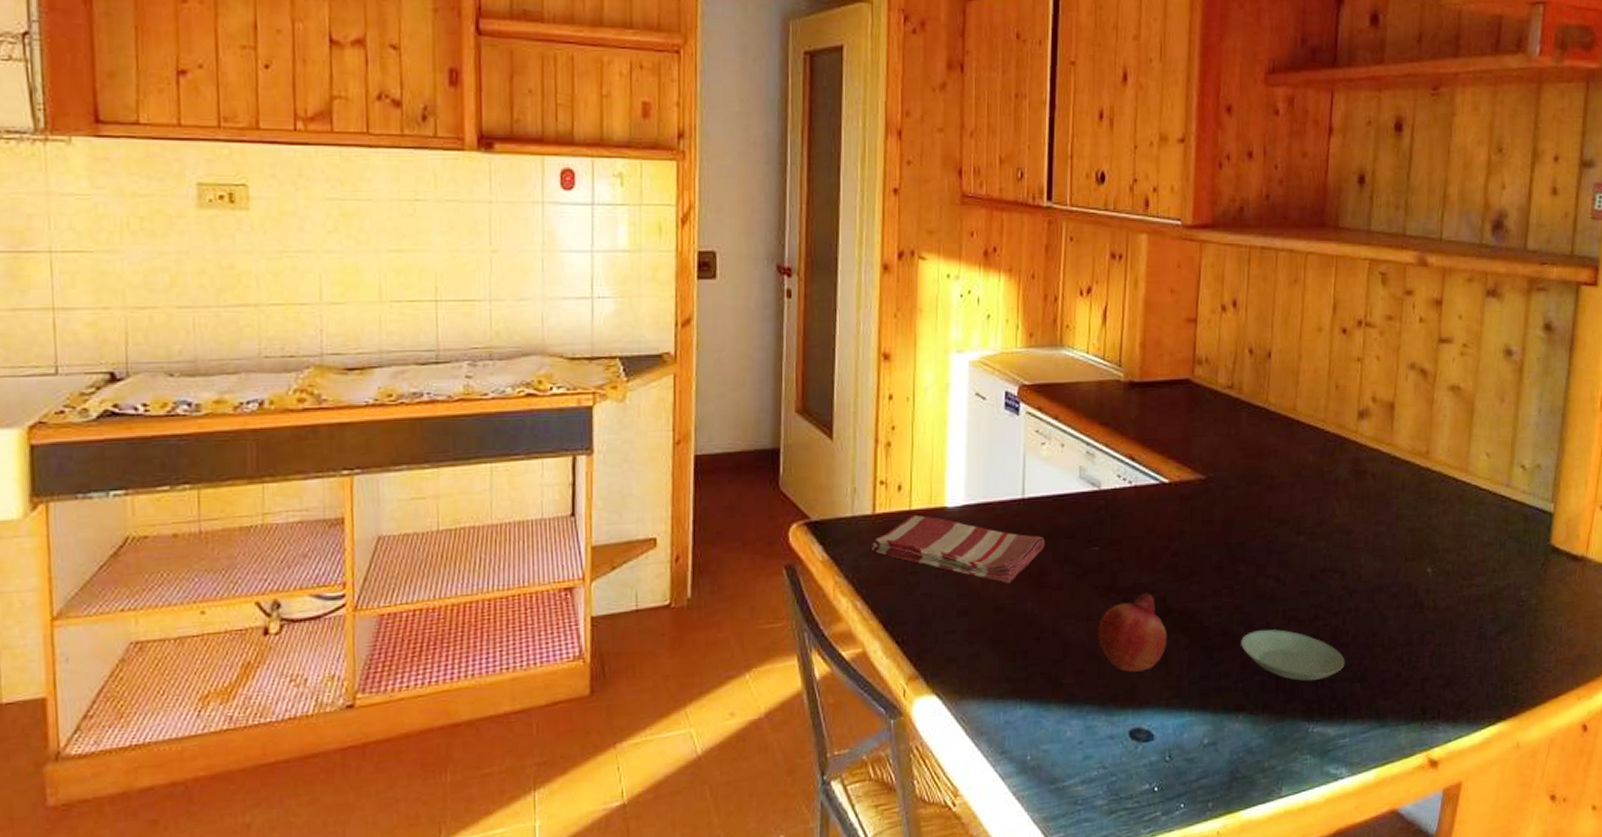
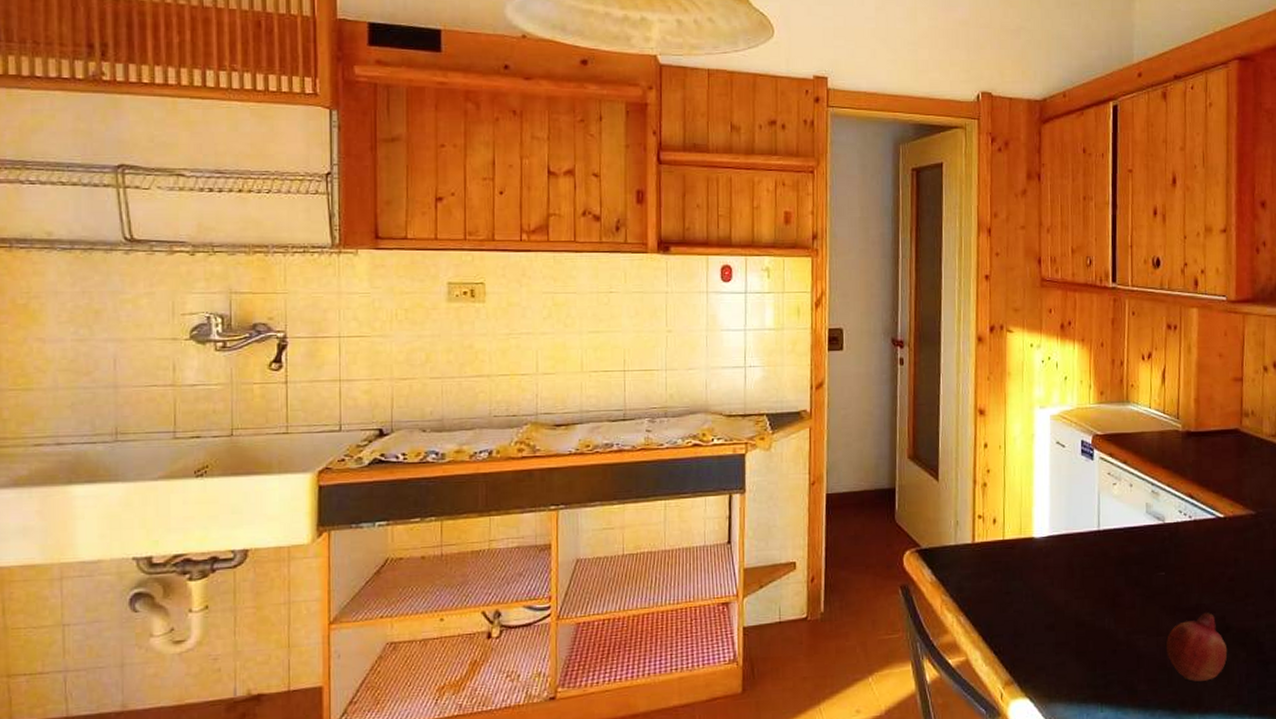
dish towel: present [872,514,1045,583] -> none [972,543,1118,603]

